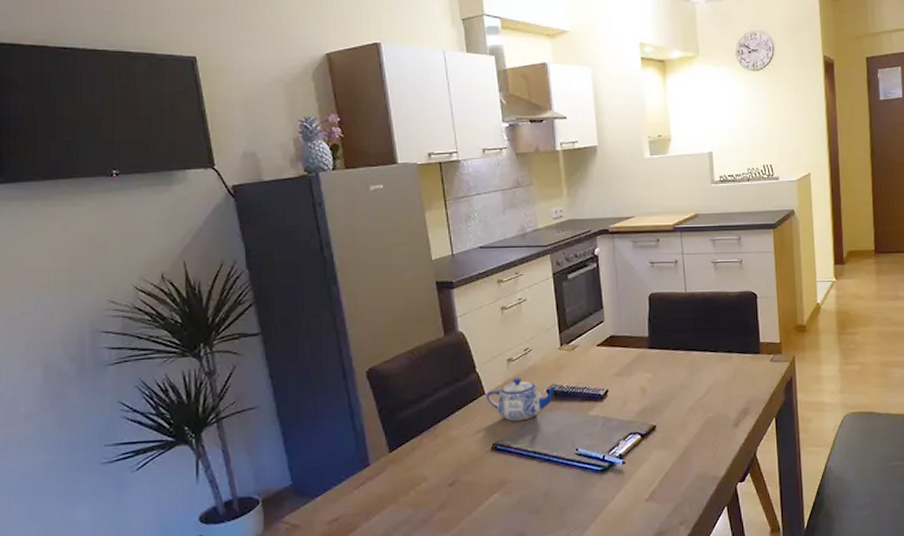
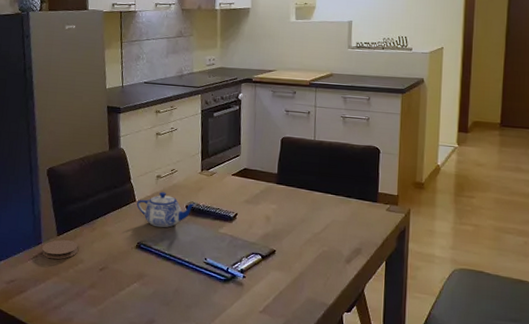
coaster: none [371,455,418,483] -> present [42,239,78,260]

